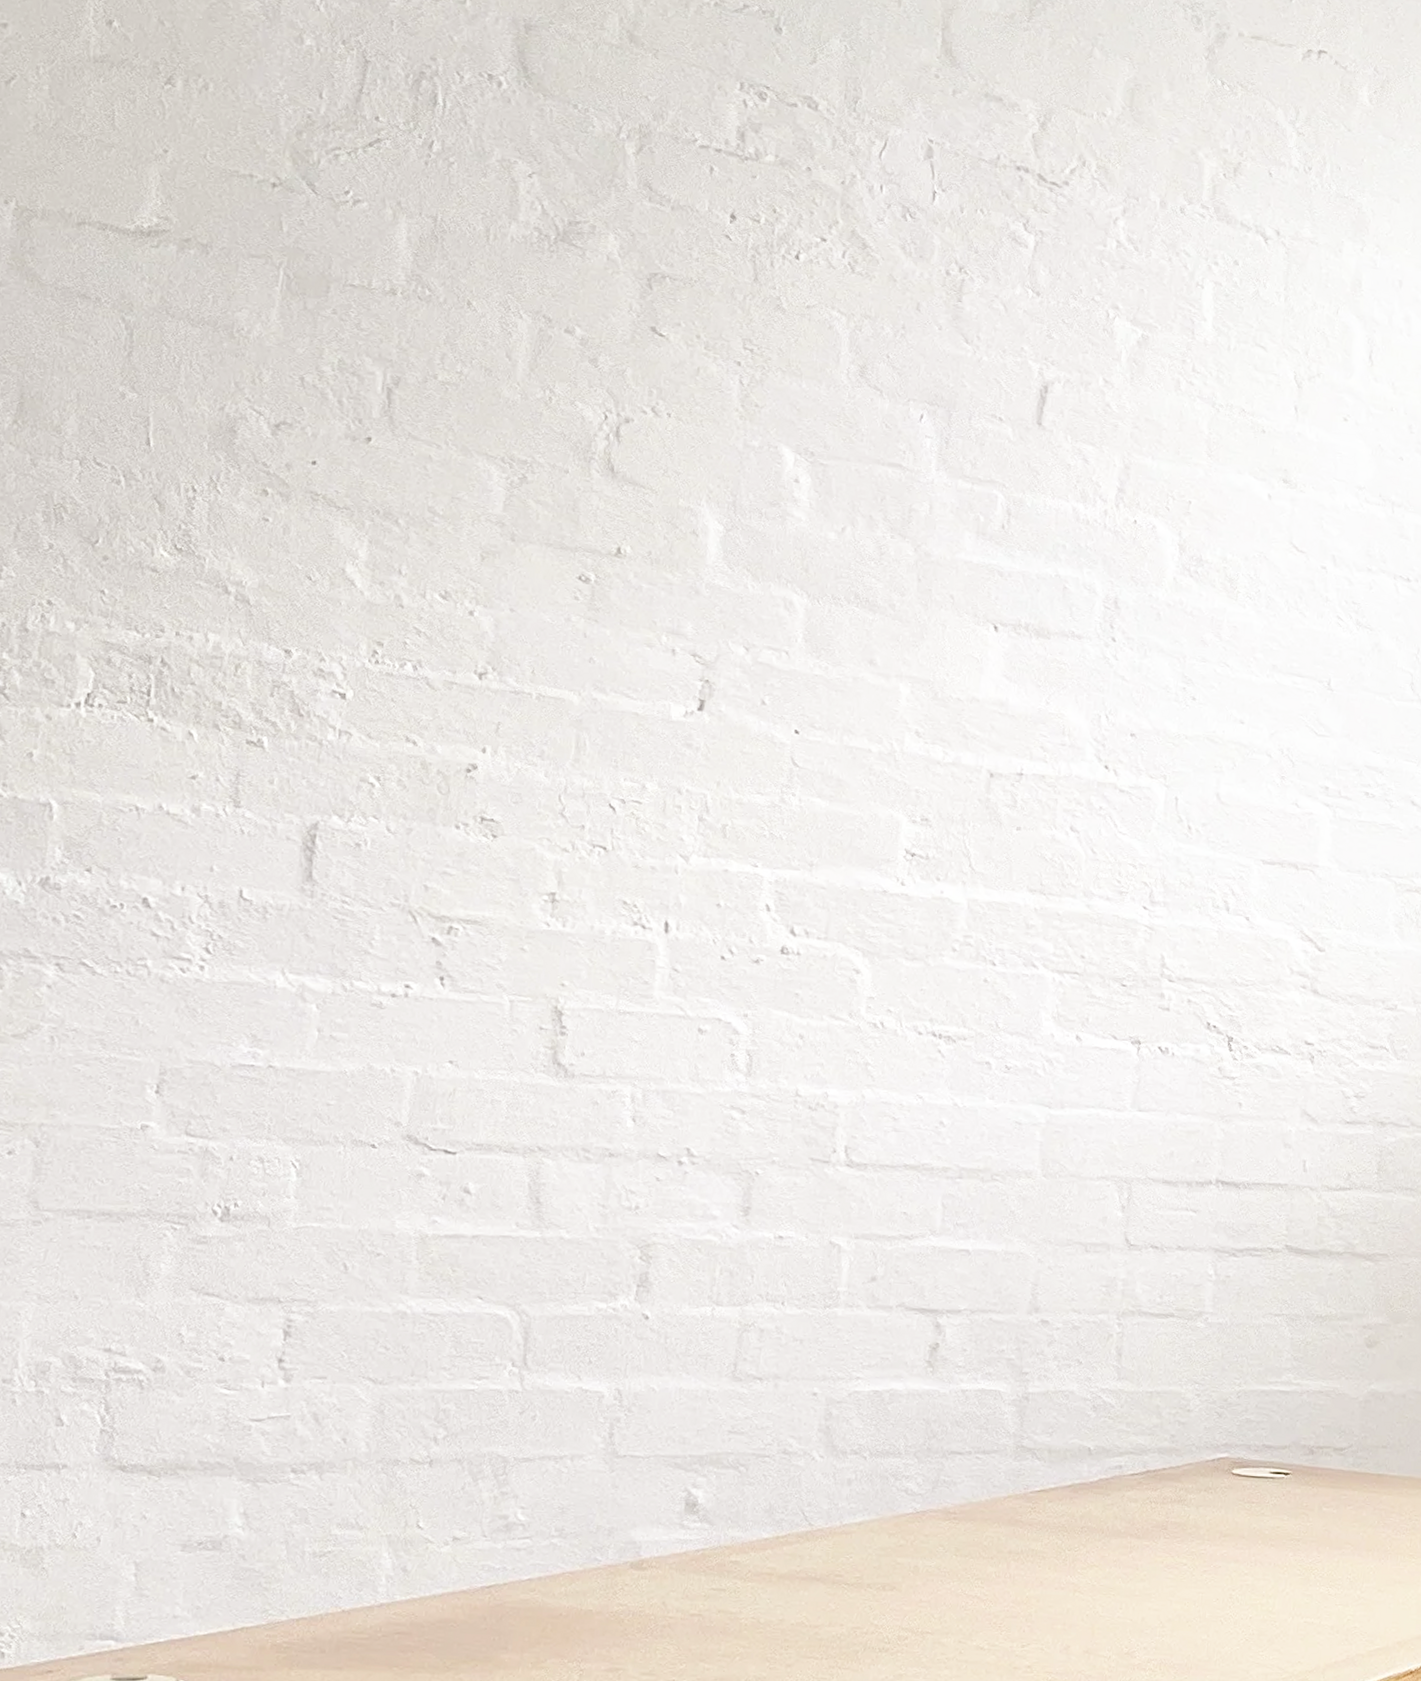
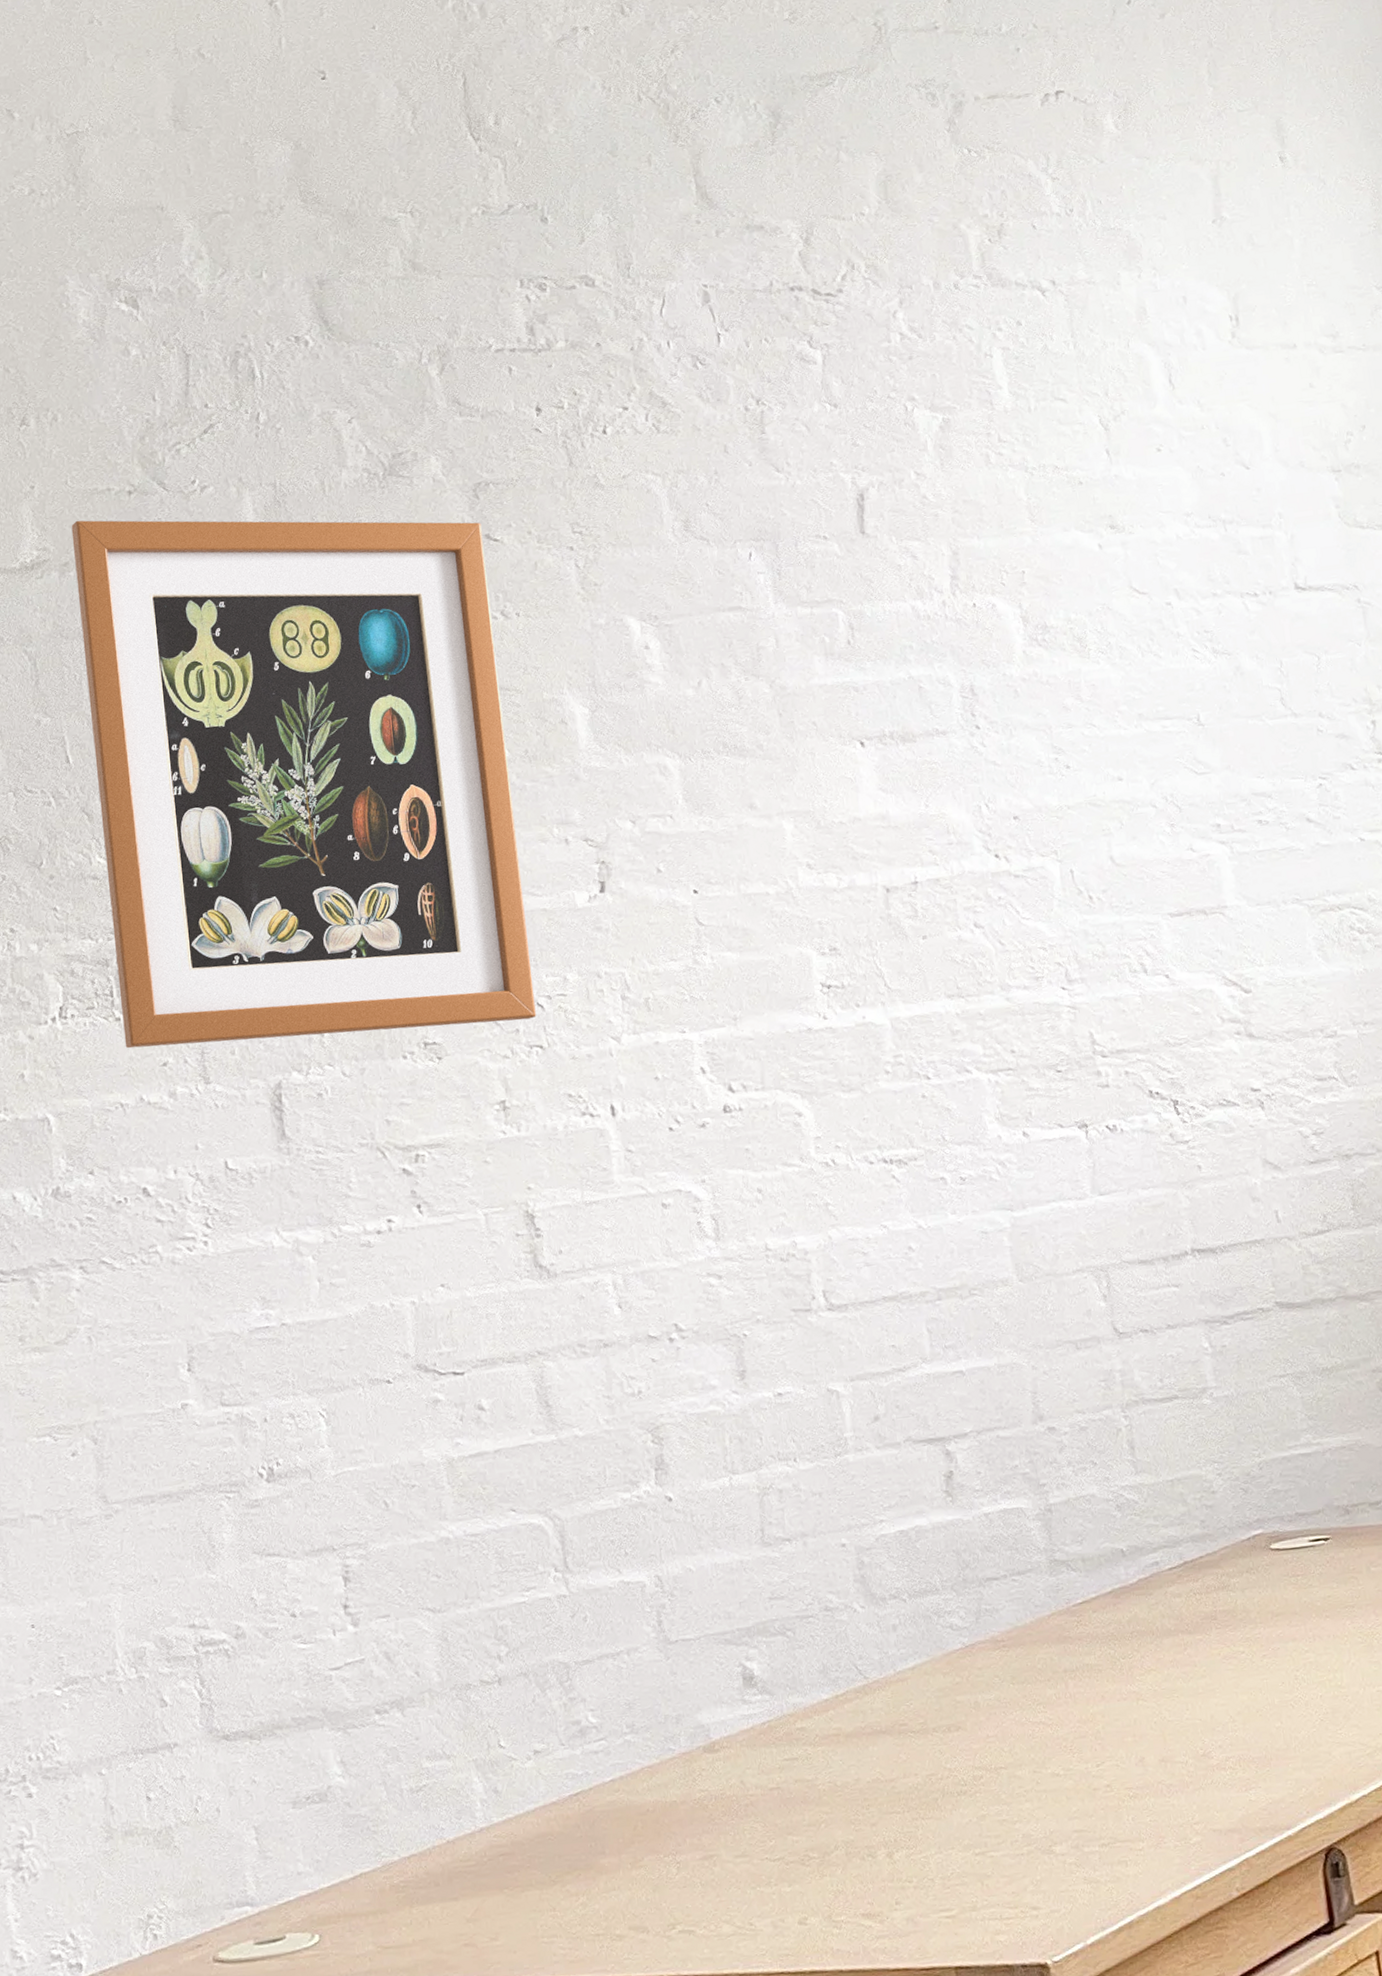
wall art: none [153,198,649,819] -> present [71,520,536,1049]

